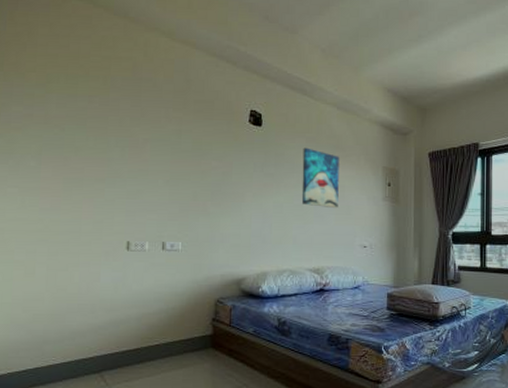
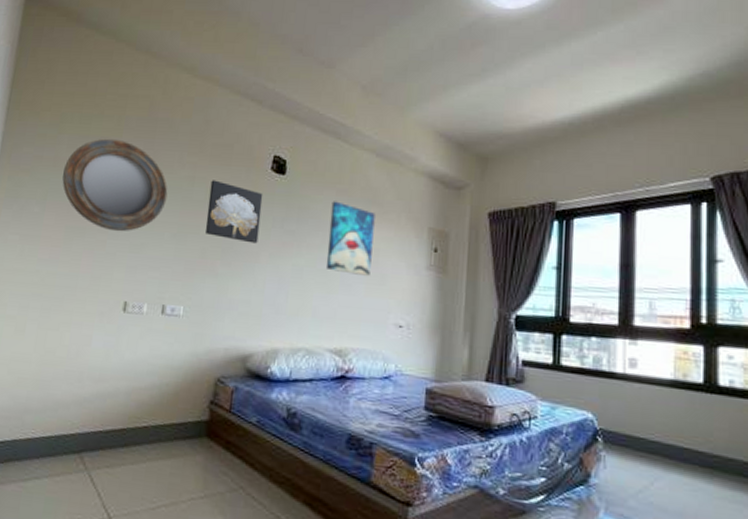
home mirror: none [55,97,158,181] -> present [62,138,168,232]
wall art: none [194,132,244,186] -> present [205,180,263,244]

